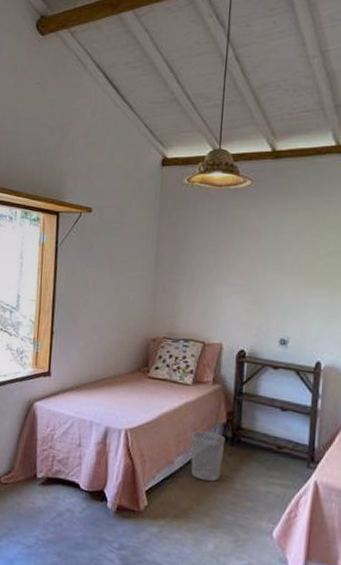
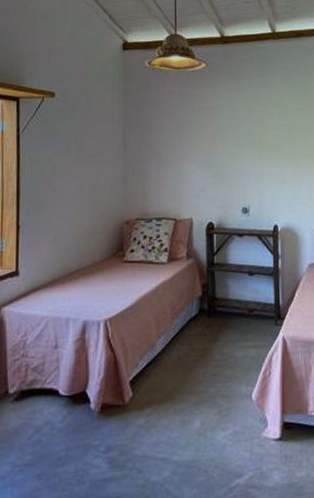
wastebasket: present [190,430,225,482] -> none [169,307,203,358]

